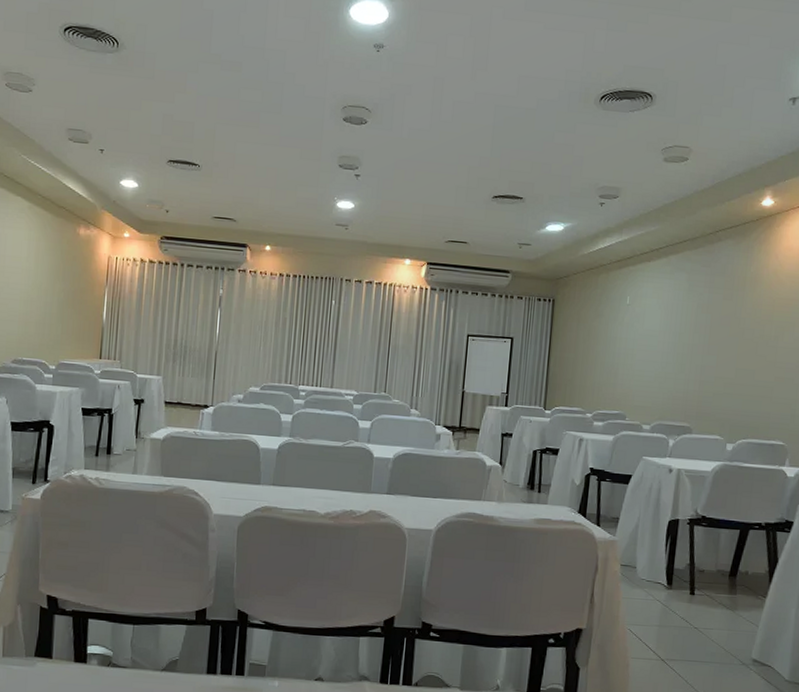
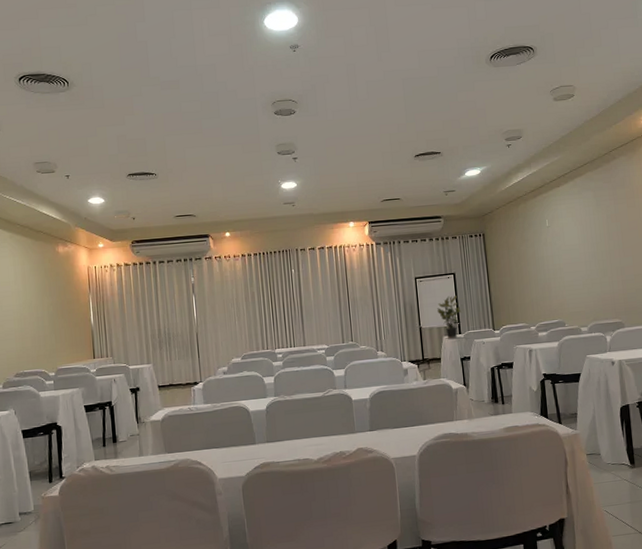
potted plant: none [486,361,512,410] -> present [437,295,461,339]

